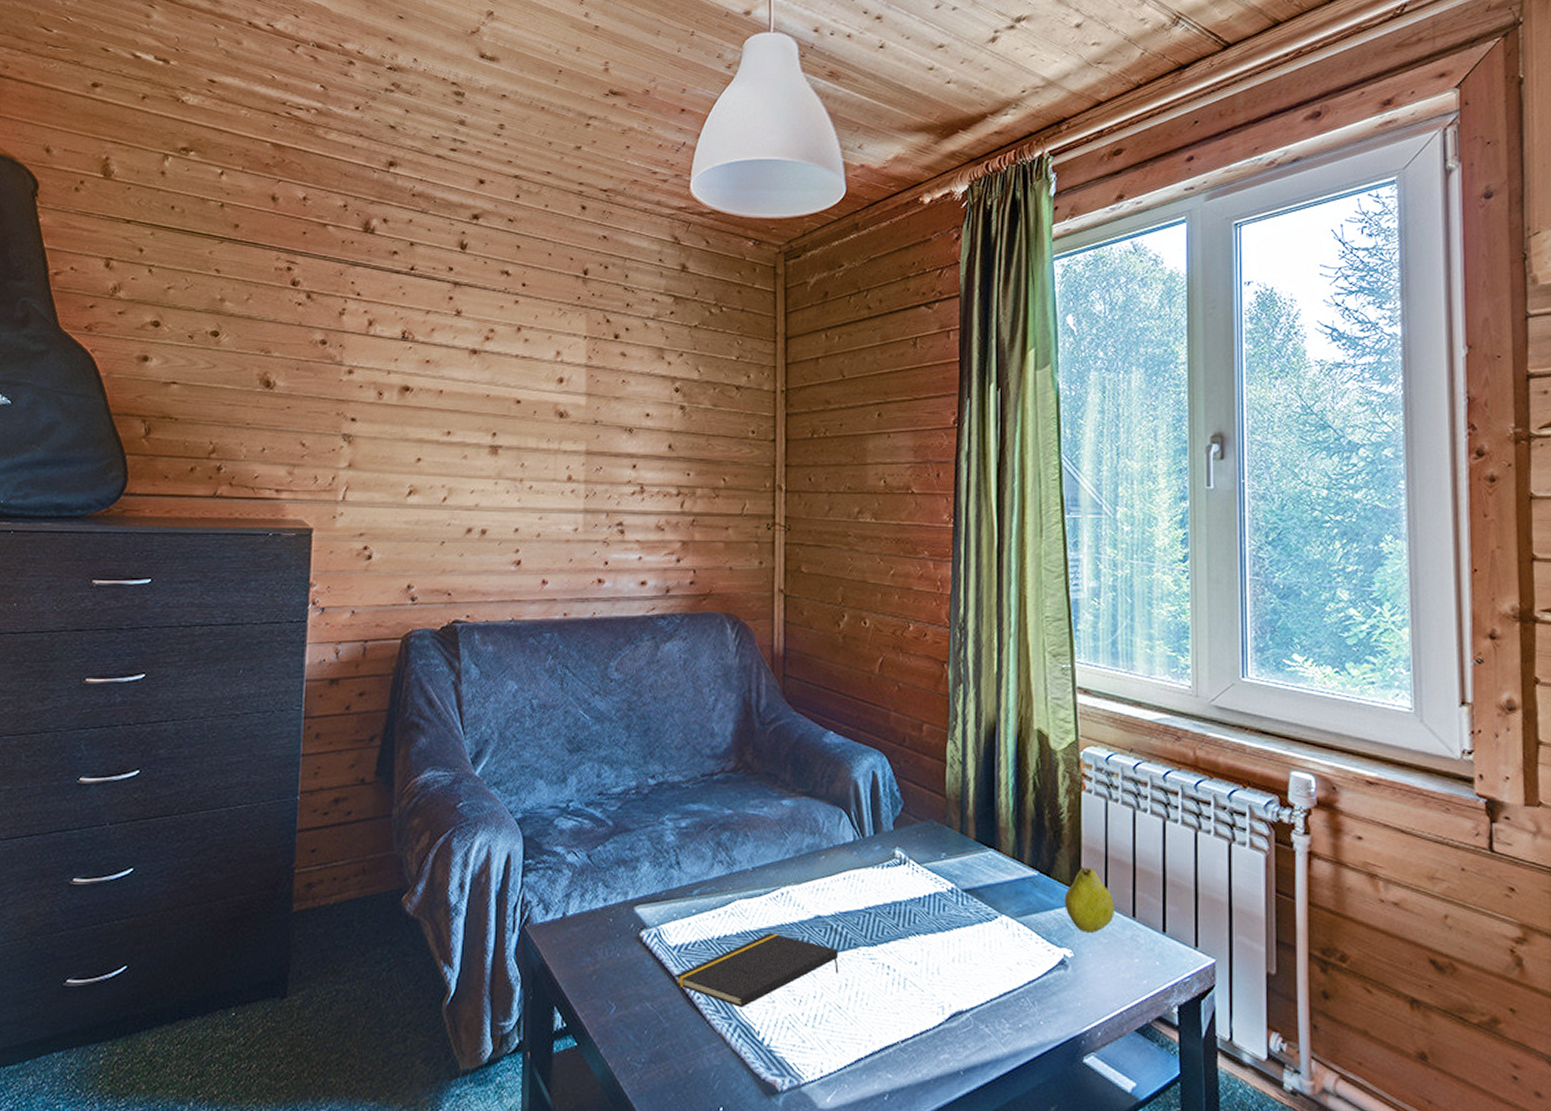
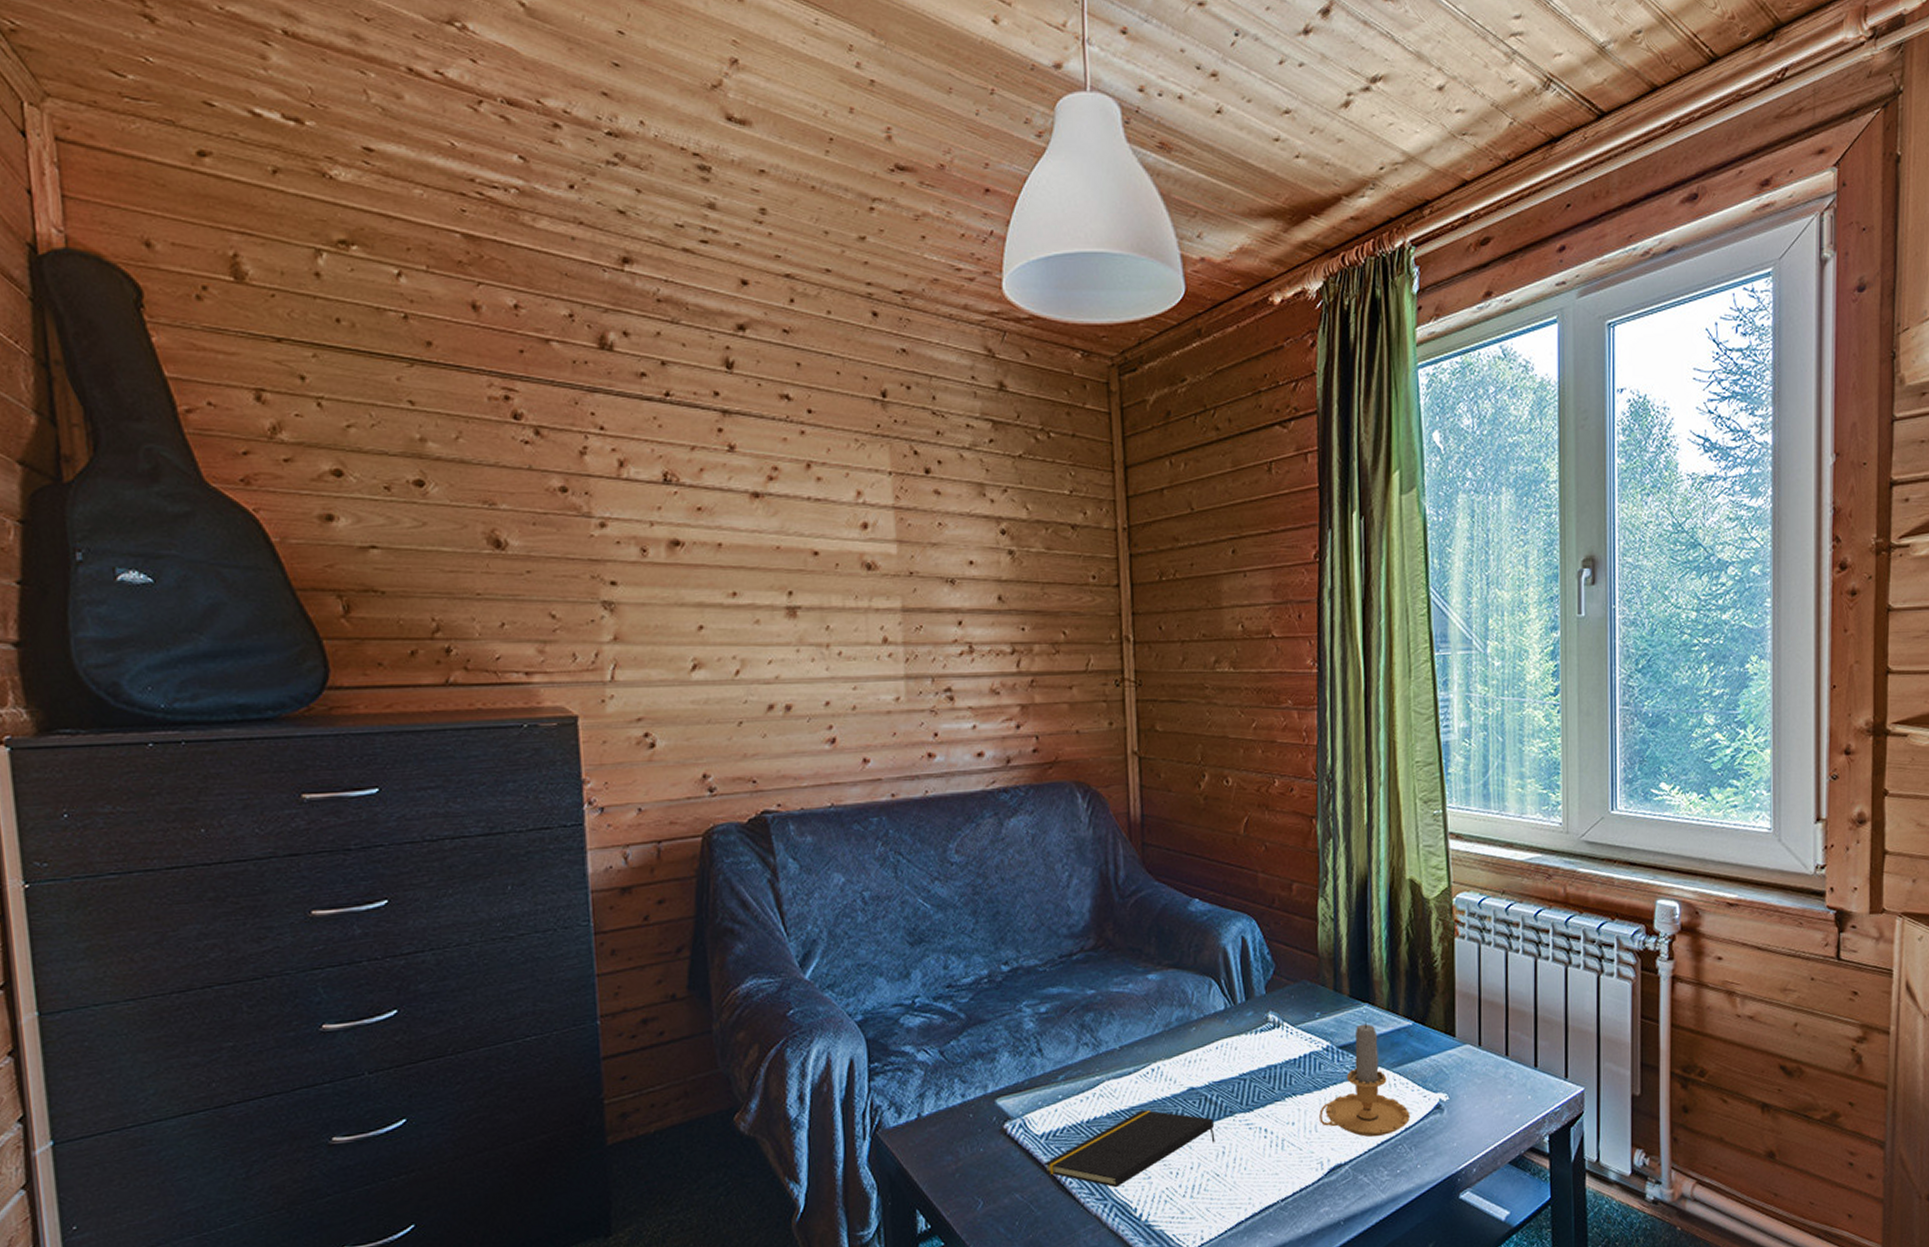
candle: none [942,867,1033,987] -> present [1319,1021,1410,1138]
fruit: present [1064,866,1114,933] -> none [1439,1011,1488,1076]

